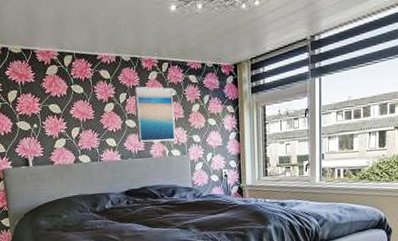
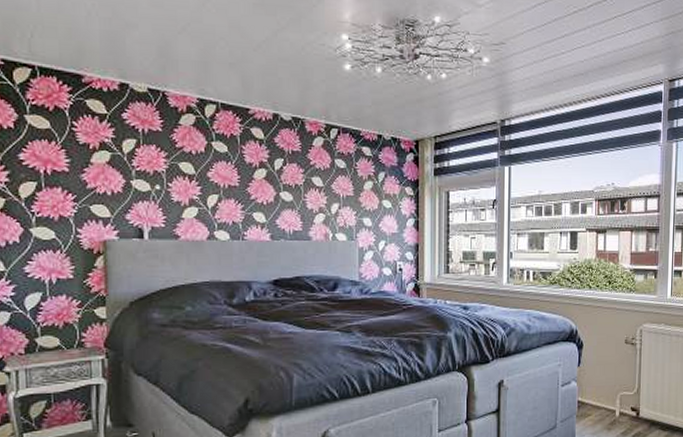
wall art: present [134,86,176,142] -> none [294,152,342,222]

